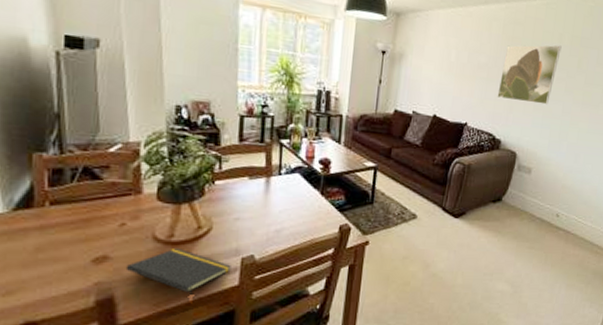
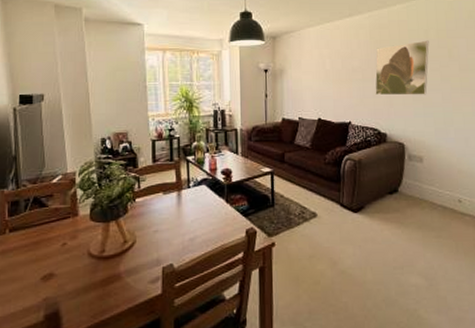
notepad: present [125,247,231,295] -> none [67,261,154,305]

